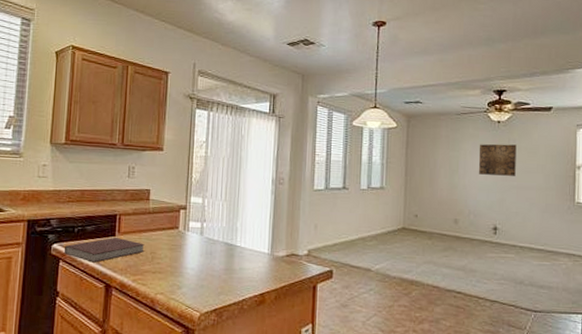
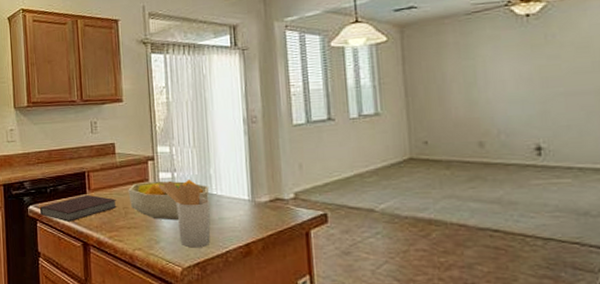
fruit bowl: none [157,229,234,268] -> present [128,178,209,221]
utensil holder: none [187,230,234,295] -> present [158,180,211,248]
wall art: present [478,144,517,176] -> none [502,40,561,84]

